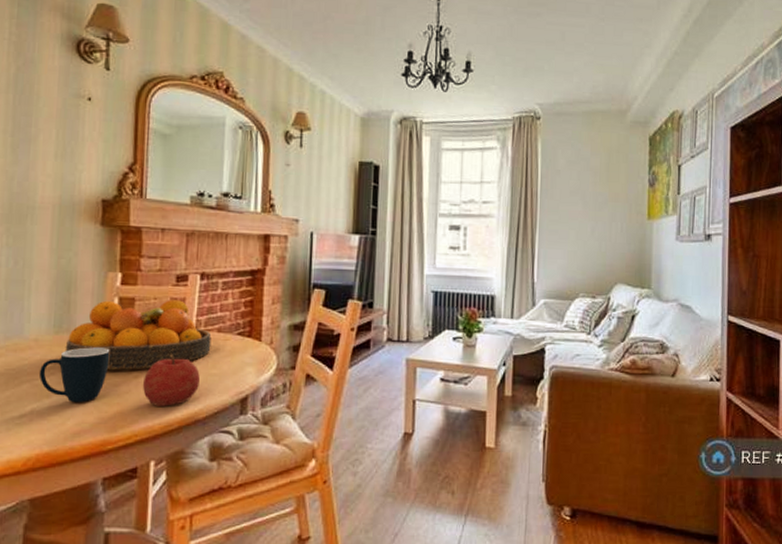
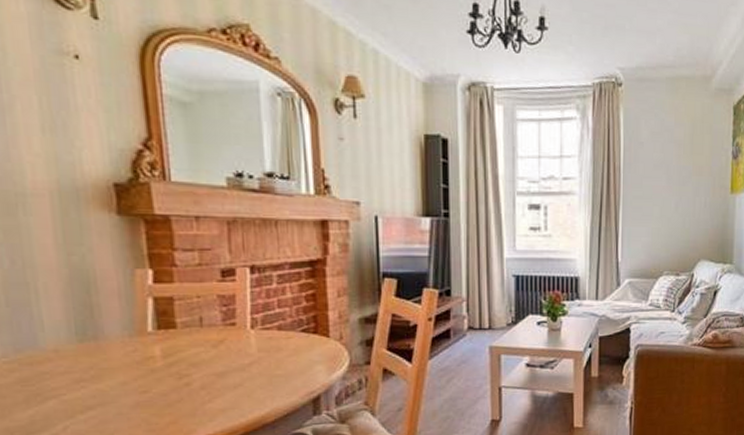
mug: present [38,347,110,403] -> none [66,354,153,417]
fruit bowl: present [64,299,212,370] -> none [94,296,272,378]
fruit: present [142,354,200,406] -> none [195,356,263,413]

